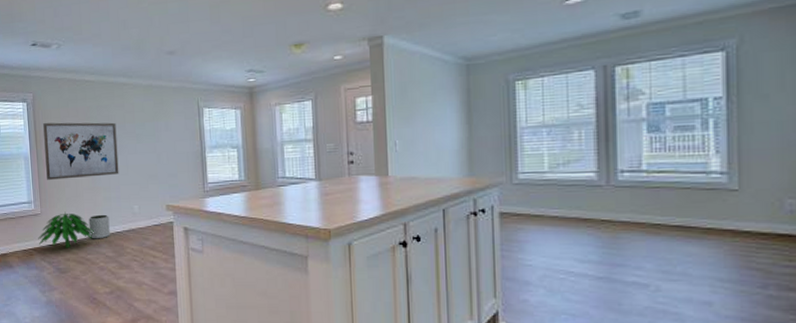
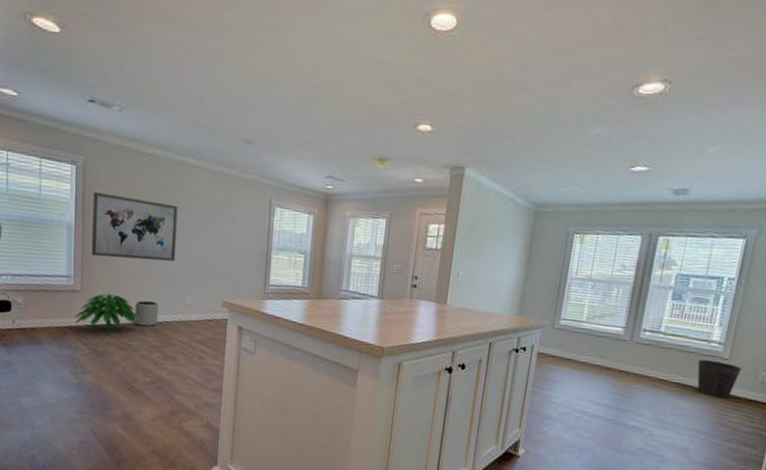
waste bin: none [699,193,759,236] -> present [697,359,742,398]

